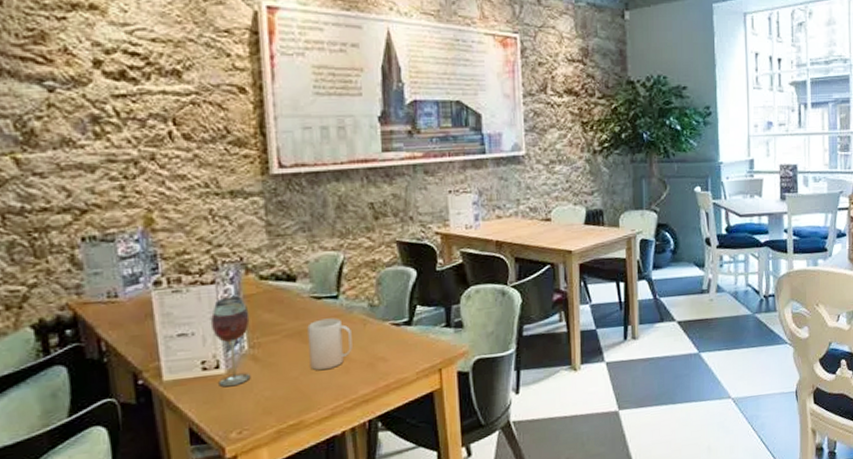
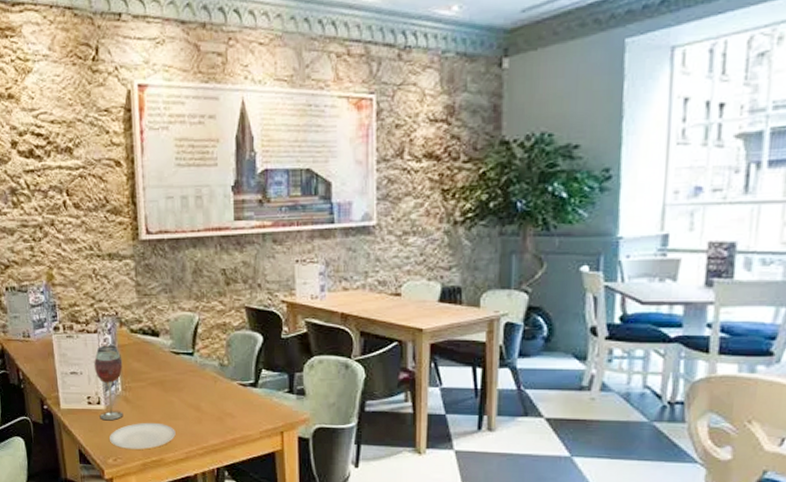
plate: none [232,380,318,418] -> present [110,422,176,450]
mug: present [307,318,353,371] -> none [168,372,205,418]

